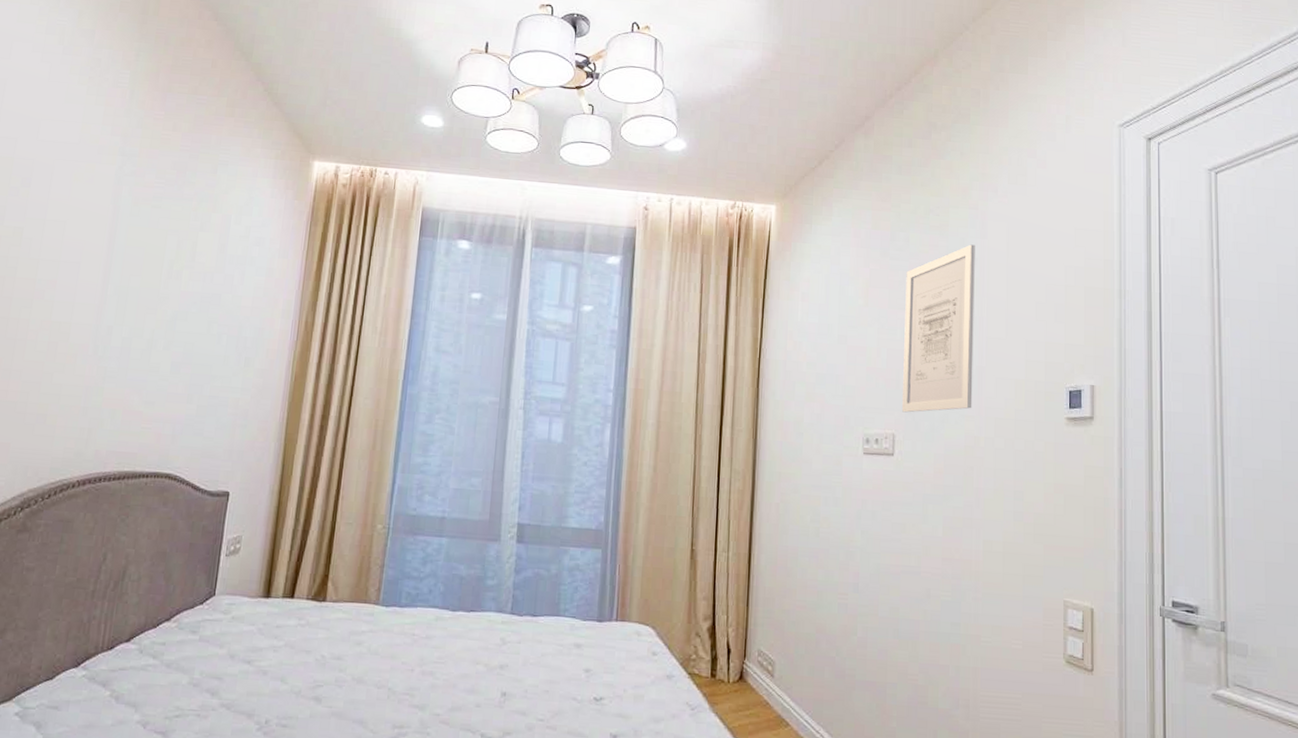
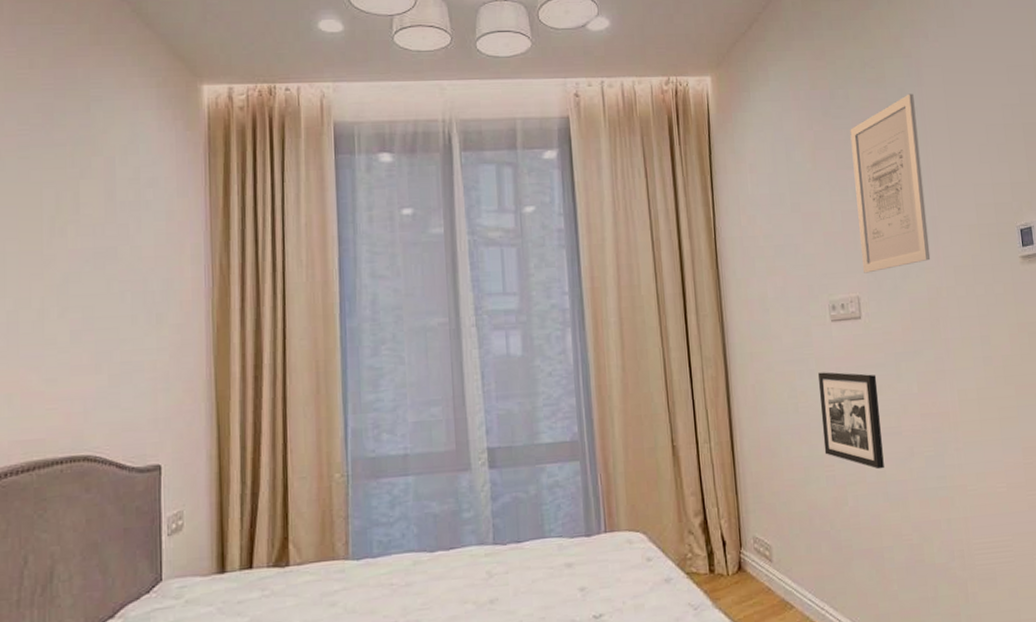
picture frame: none [840,501,902,606] -> present [818,372,884,470]

